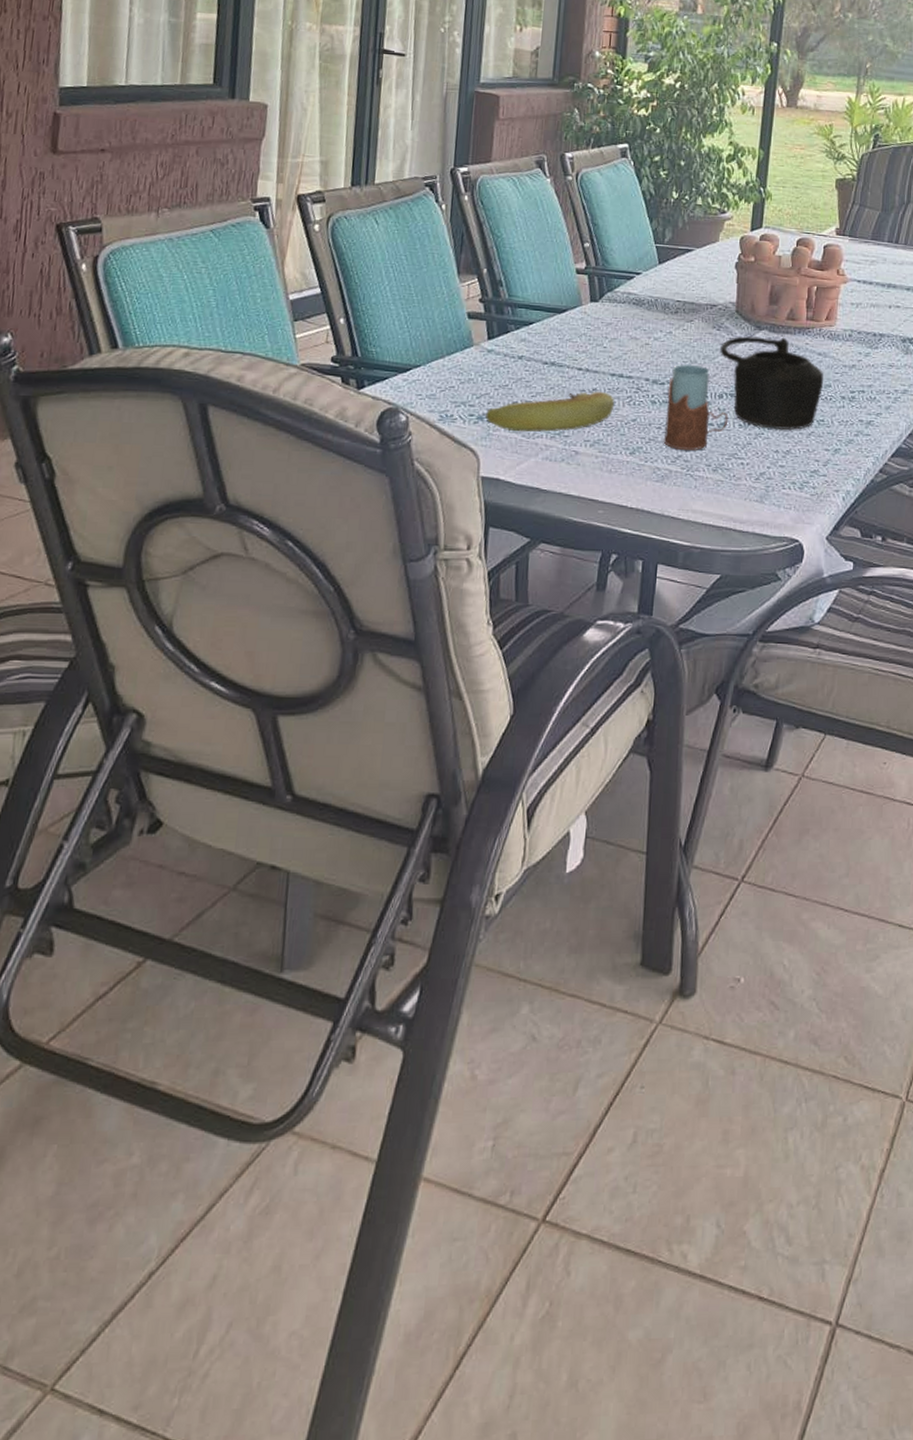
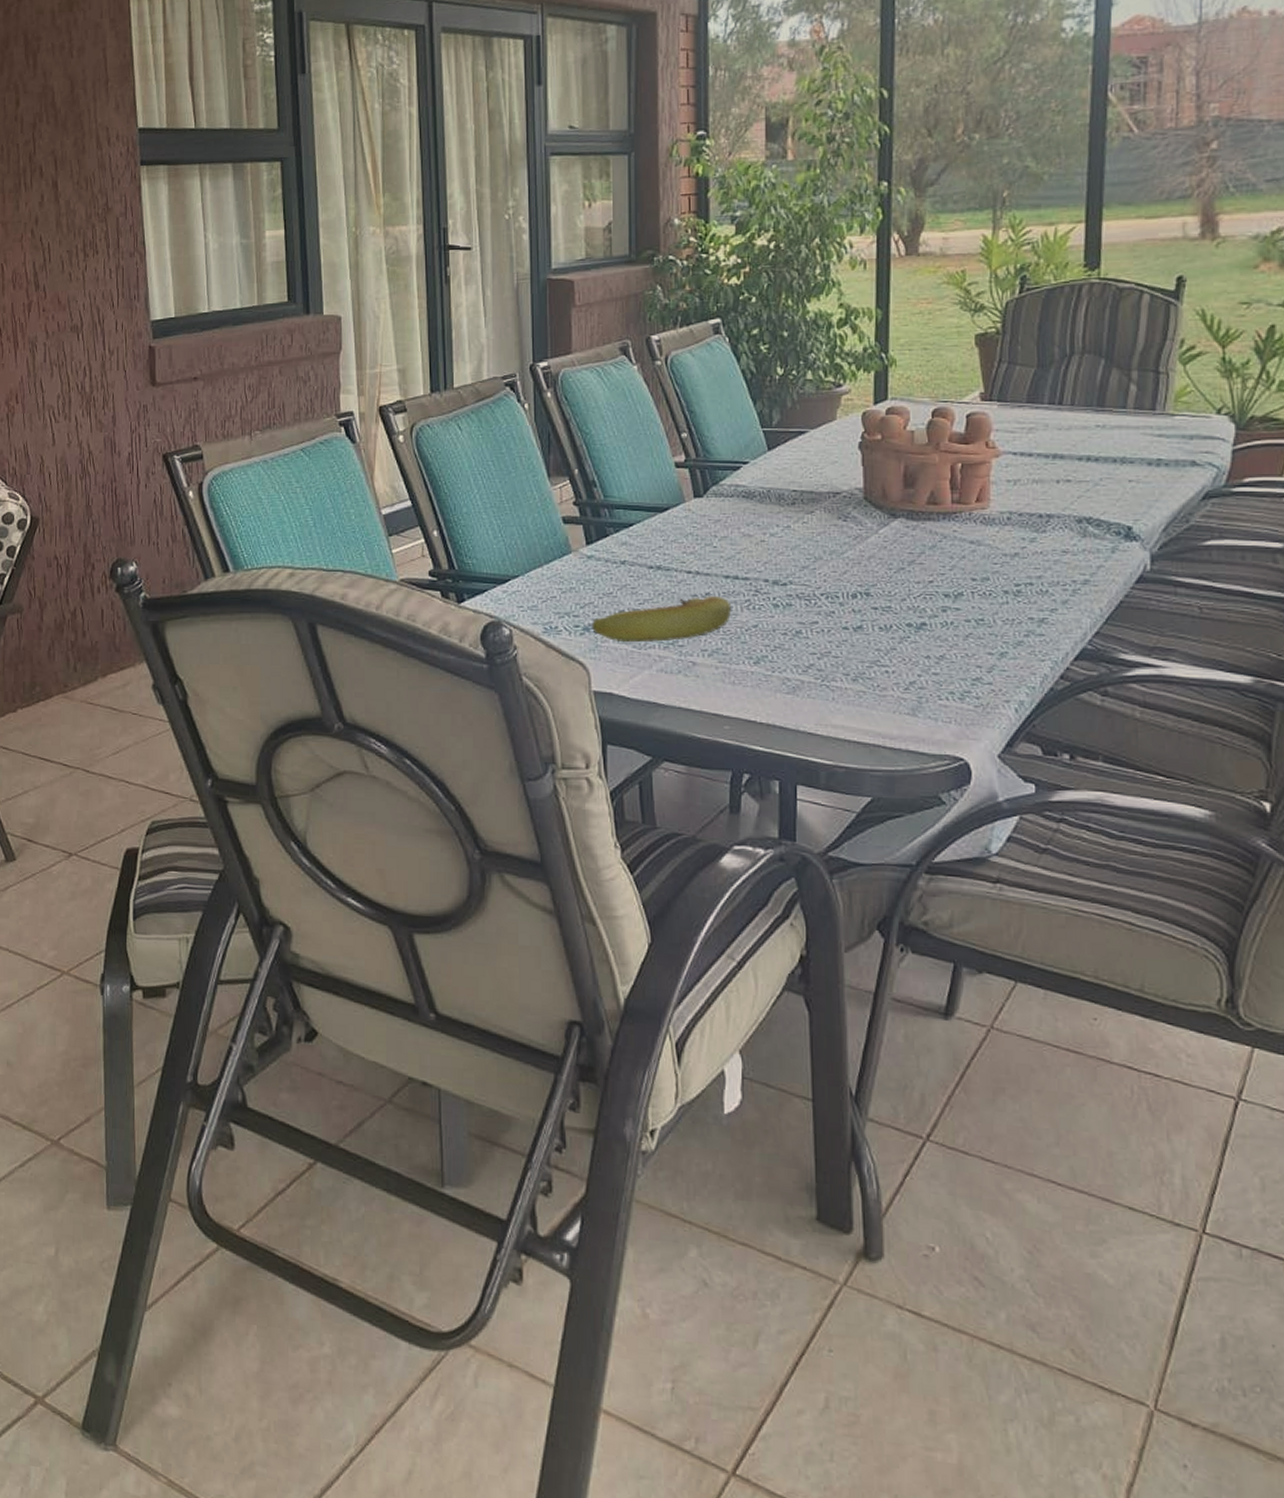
drinking glass: present [663,364,729,451] -> none [791,561,866,659]
teapot: present [720,336,824,431] -> none [849,524,980,633]

